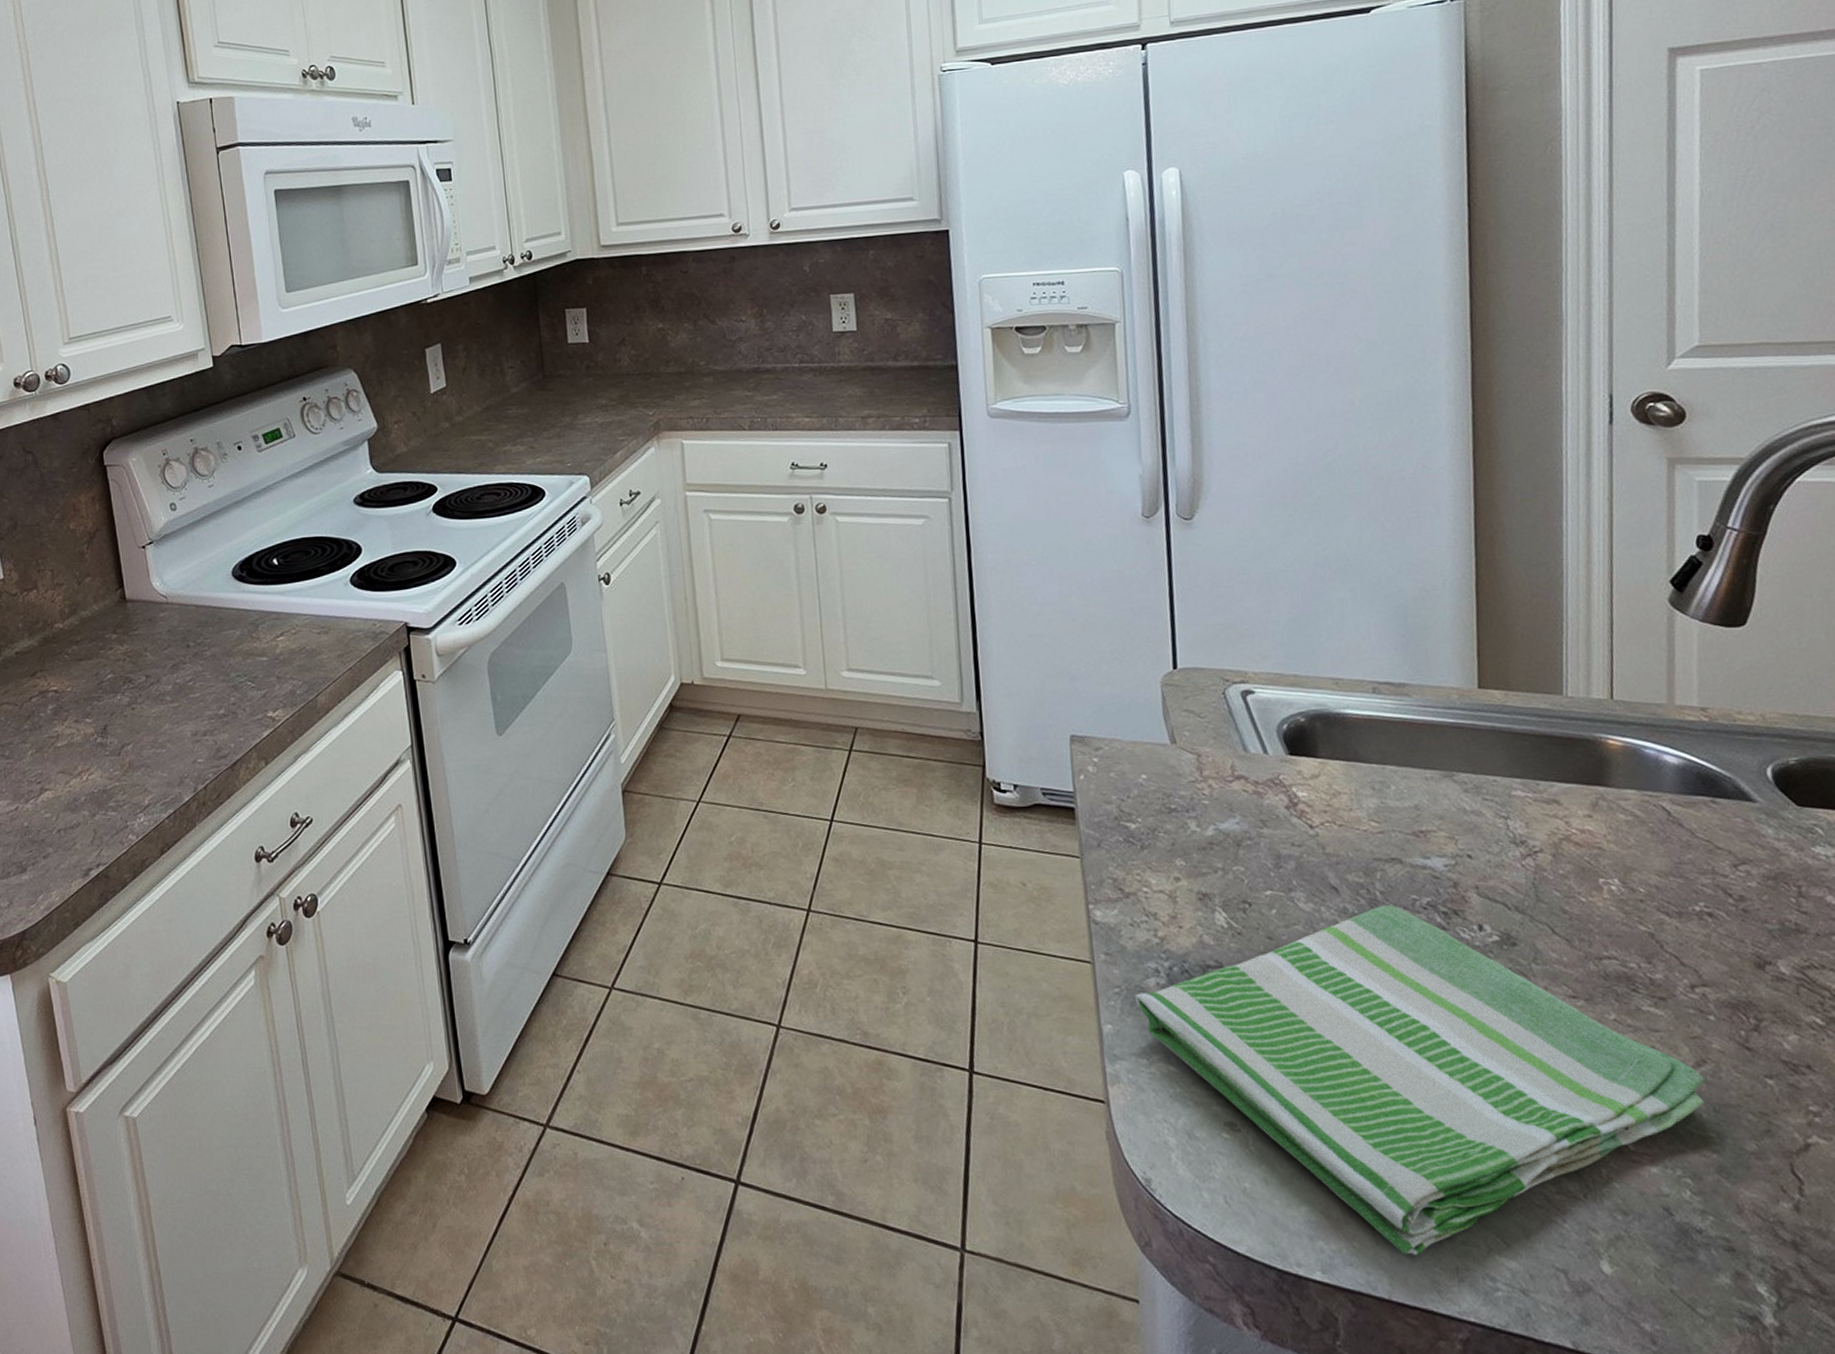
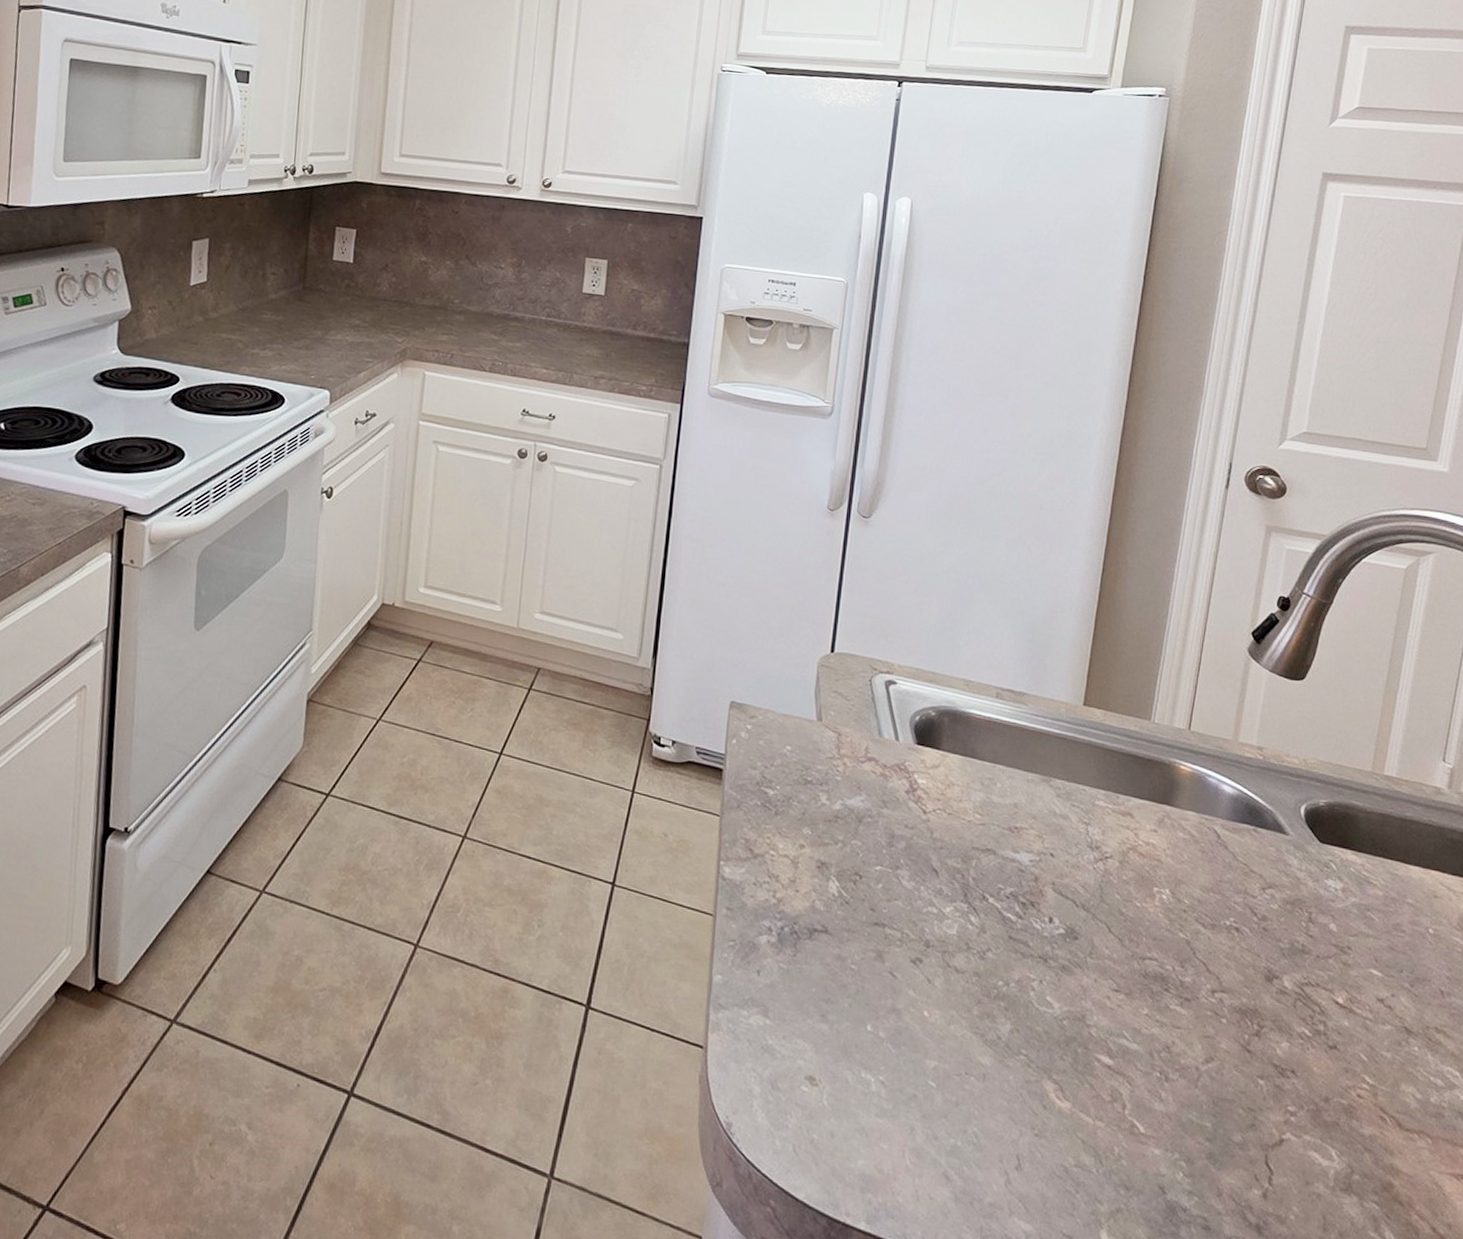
dish towel: present [1134,904,1706,1255] -> none [746,890,1211,1213]

